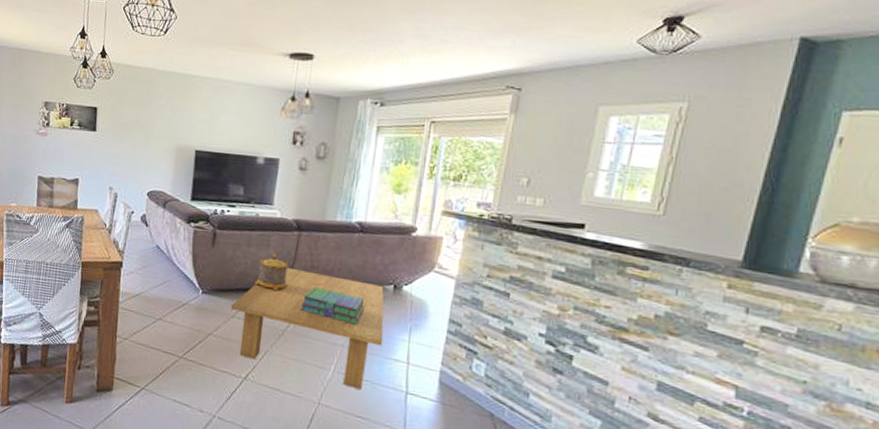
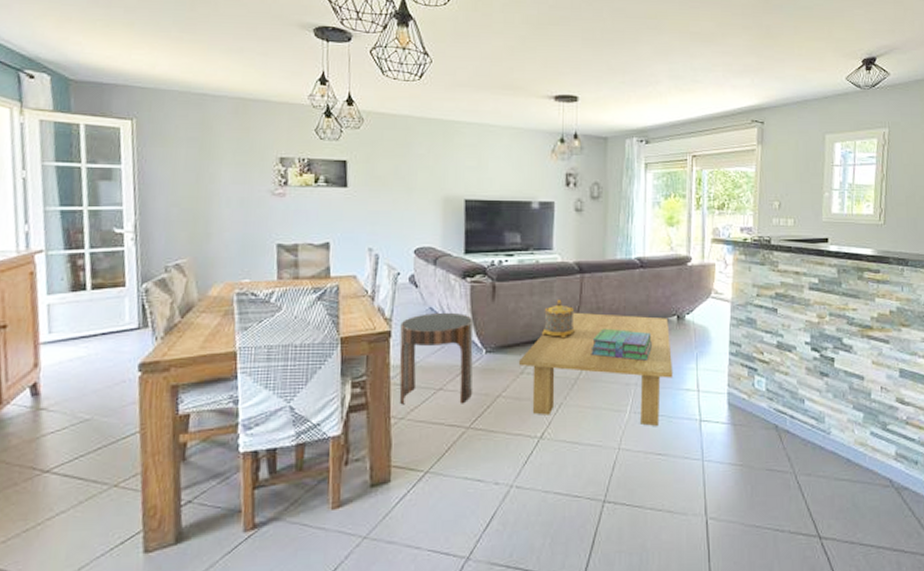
side table: none [125,250,194,336] -> present [399,312,474,404]

